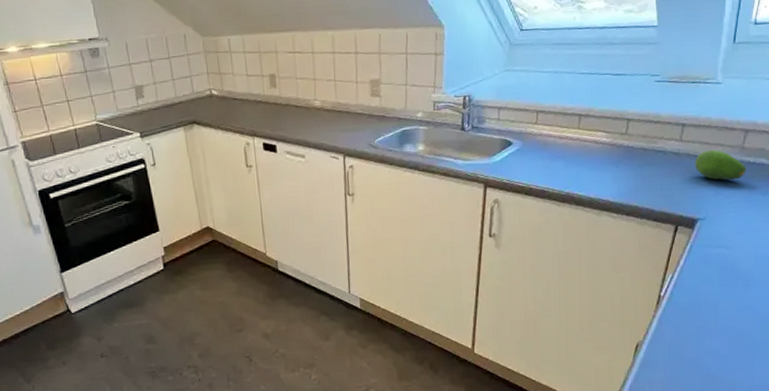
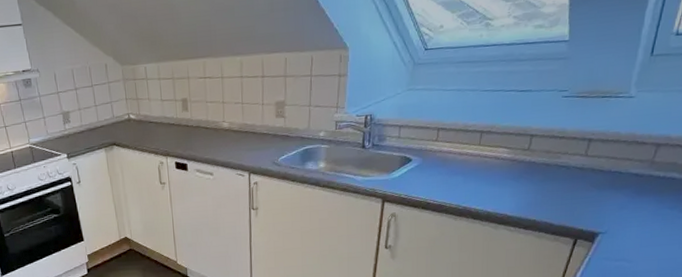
fruit: present [694,149,746,180] -> none [599,164,655,195]

